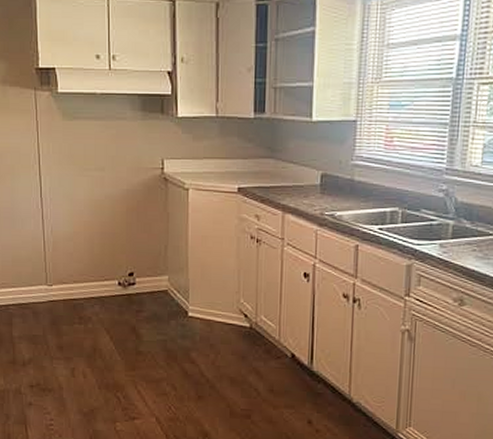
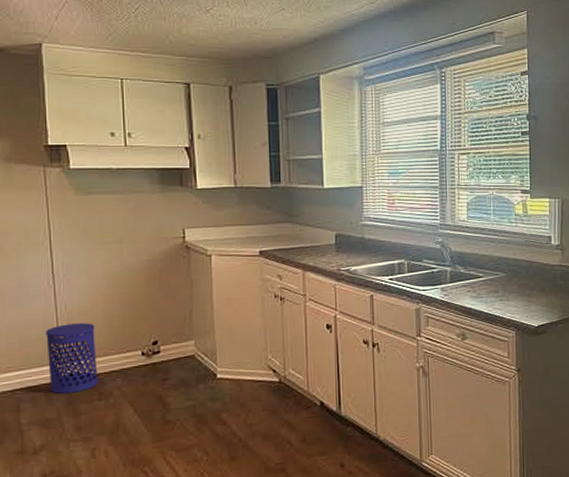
waste bin: none [34,248,78,314] -> present [46,323,98,394]

